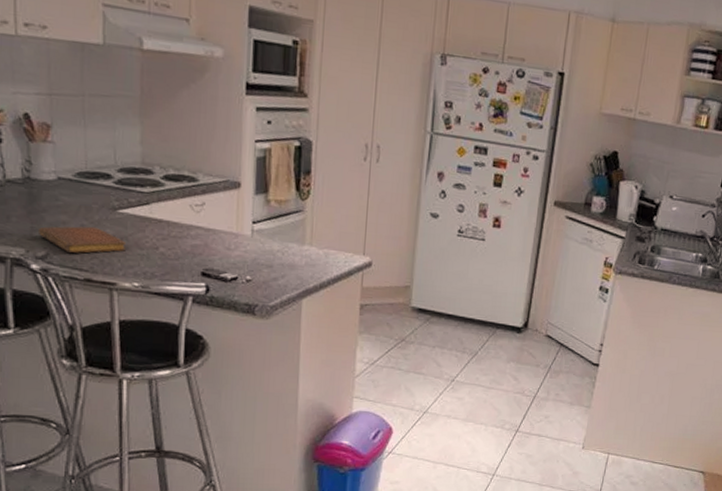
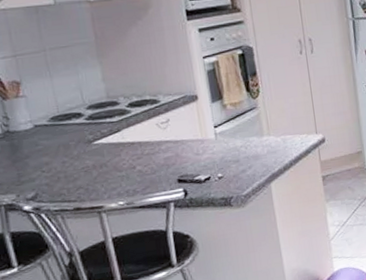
notebook: present [37,226,127,254] -> none [24,161,107,190]

